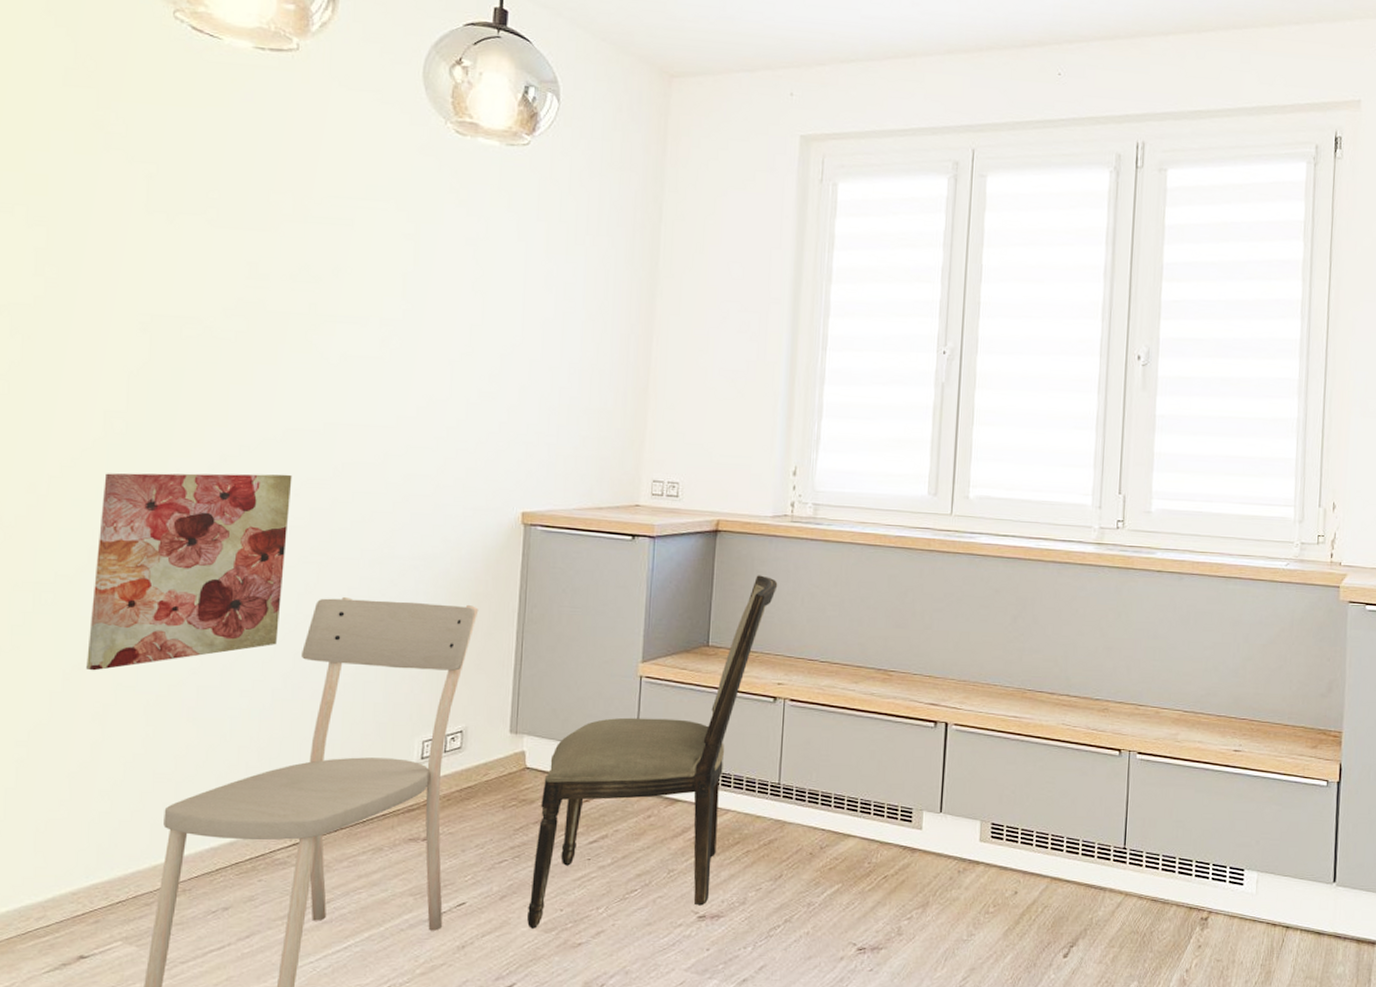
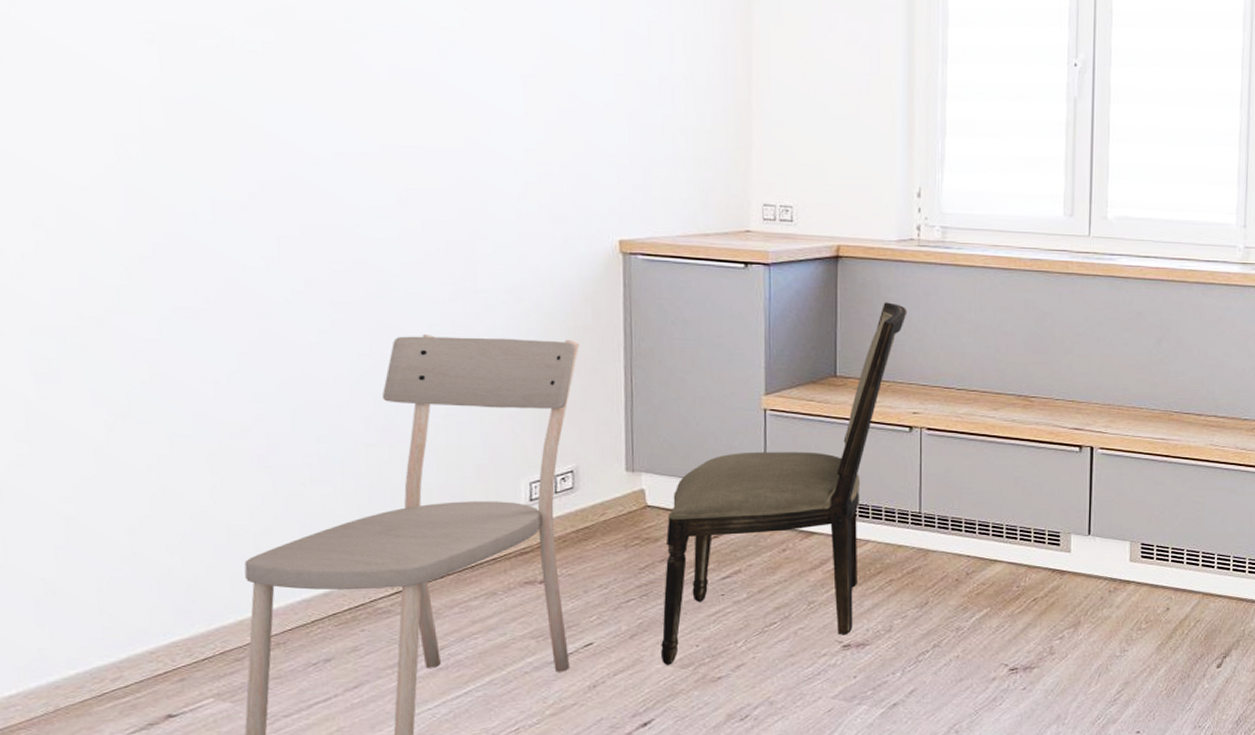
wall art: present [86,473,292,671] -> none [124,202,353,420]

